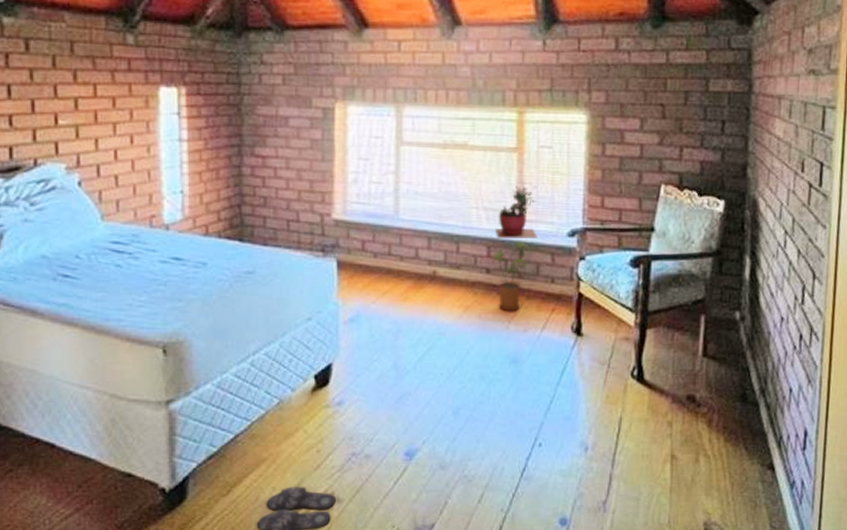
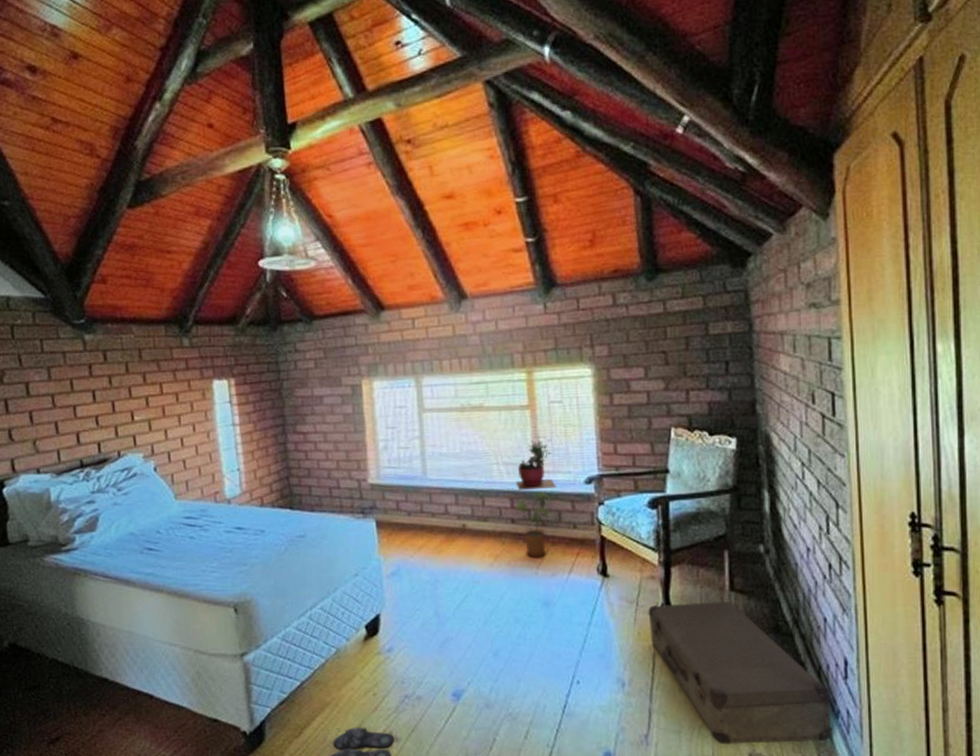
suitcase: none [618,367,788,513] -> present [648,601,832,745]

